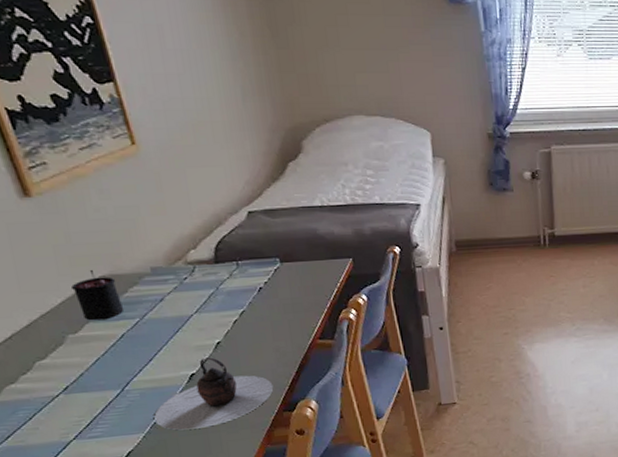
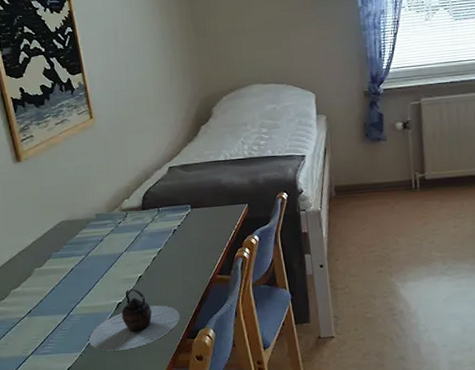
candle: present [71,270,125,321] -> none [41,217,75,257]

